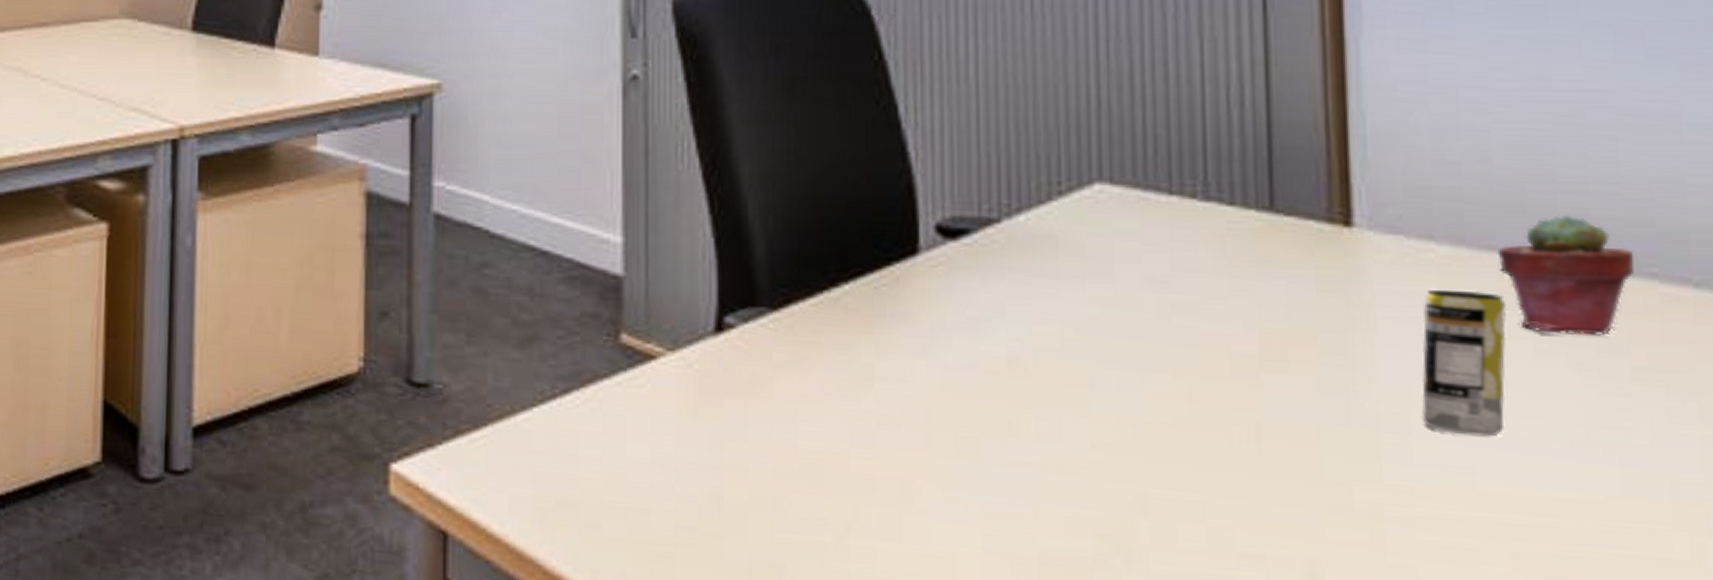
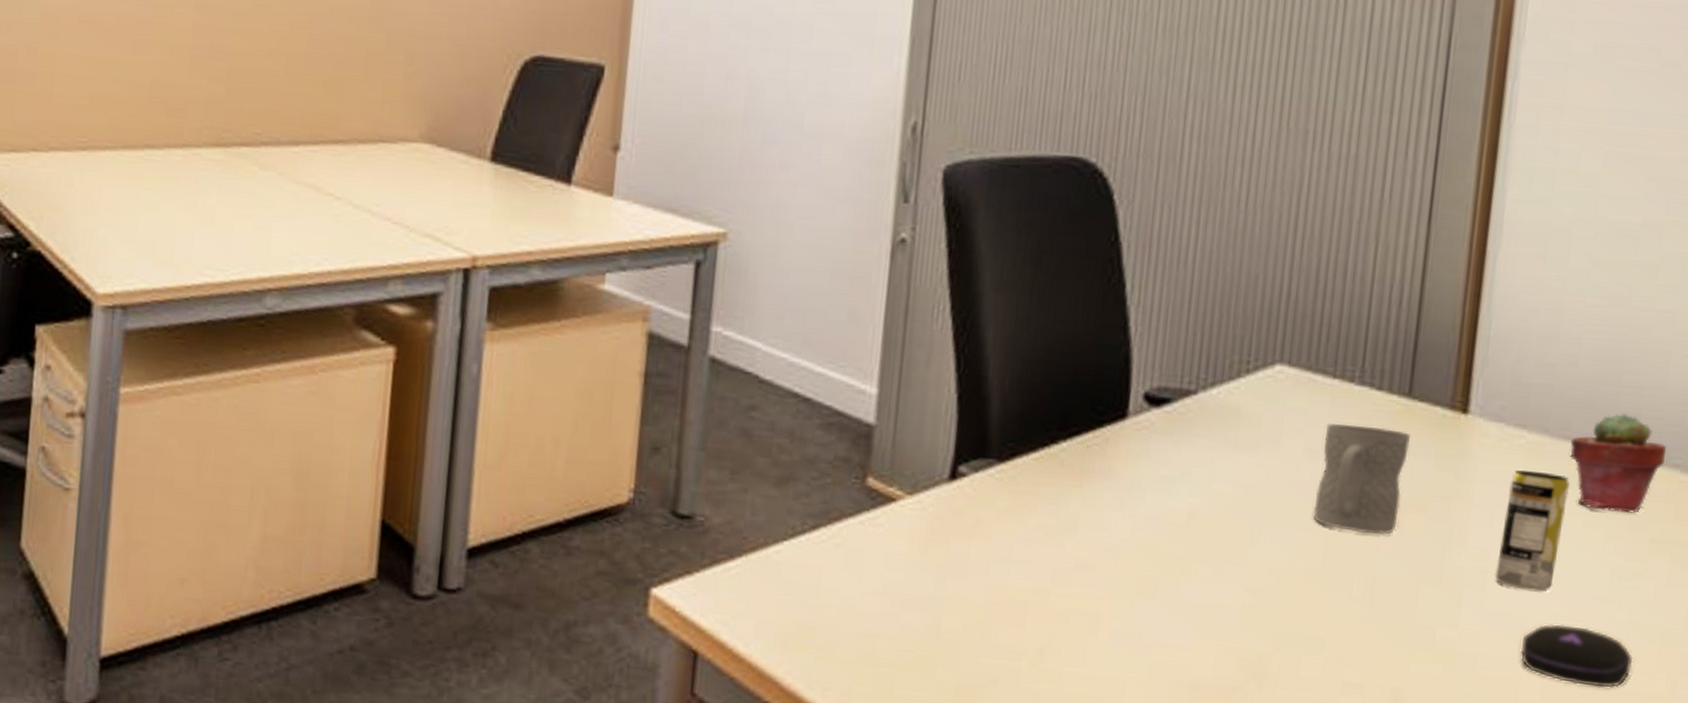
mug: none [1166,246,1281,375] -> present [1313,422,1411,535]
computer mouse: none [1473,475,1638,556] -> present [1520,623,1633,689]

